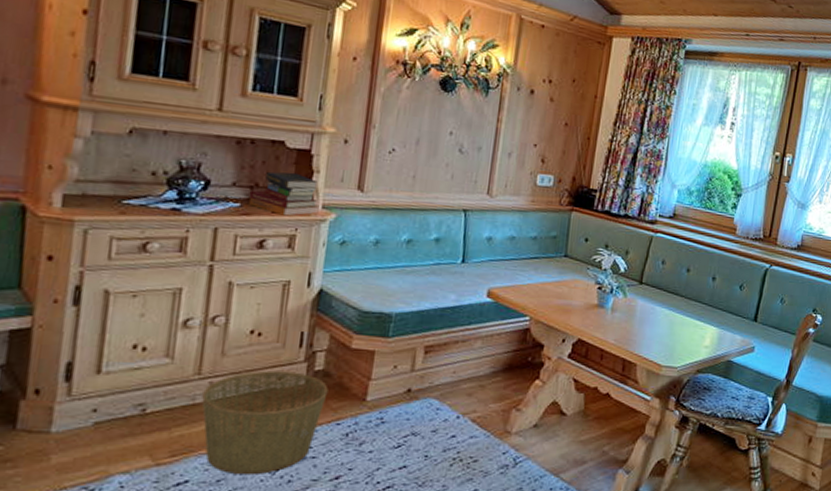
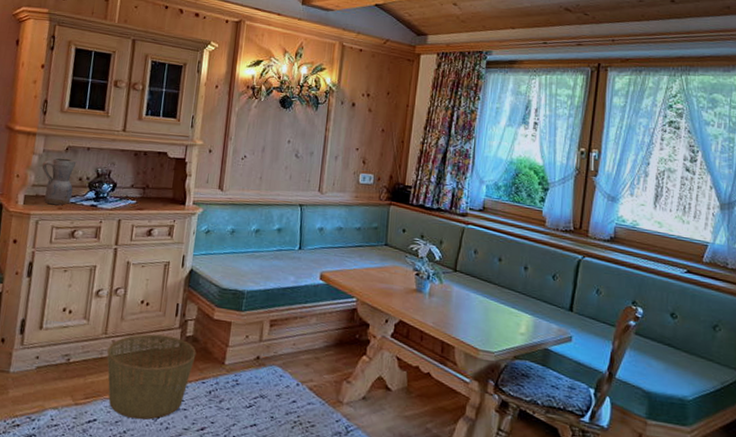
ceramic pitcher: none [89,142,147,209] -> present [41,157,77,205]
books: present [248,171,320,217] -> none [142,176,191,211]

